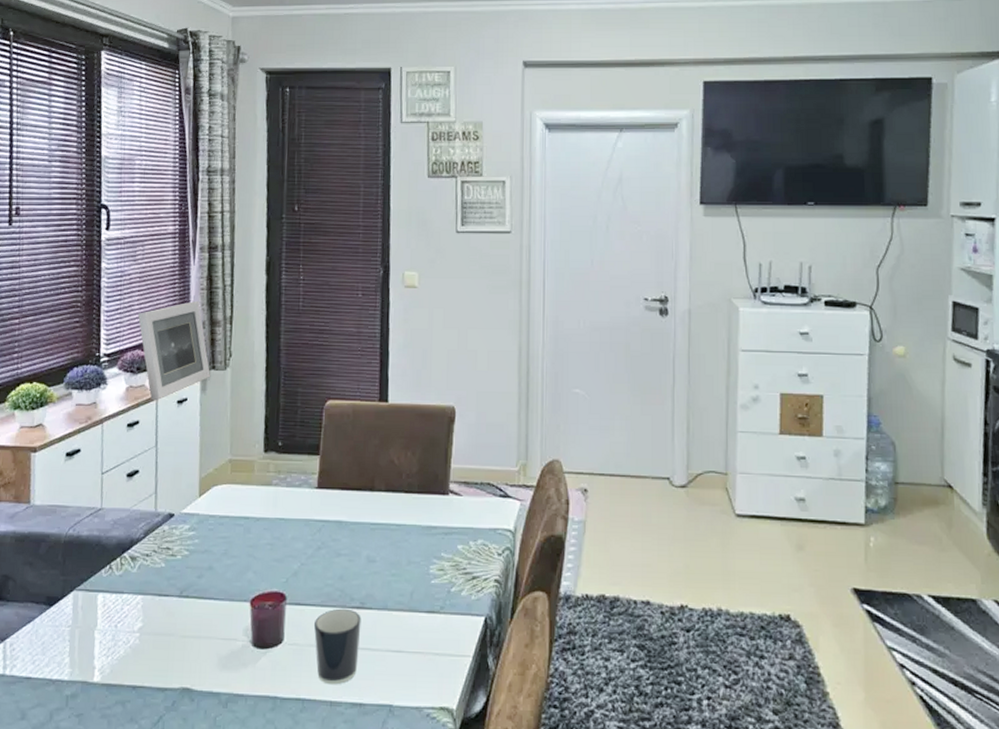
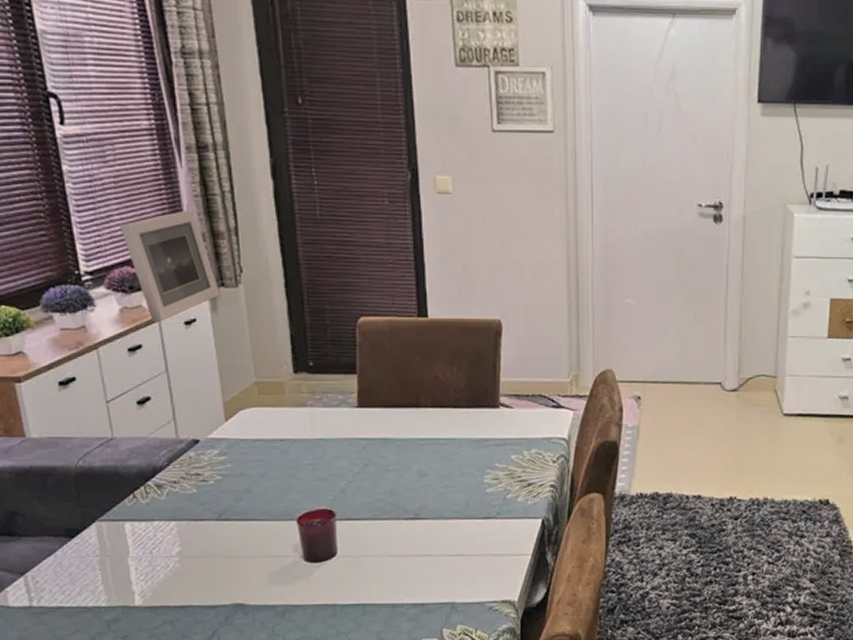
mug: present [314,608,361,685] -> none [368,520,417,590]

